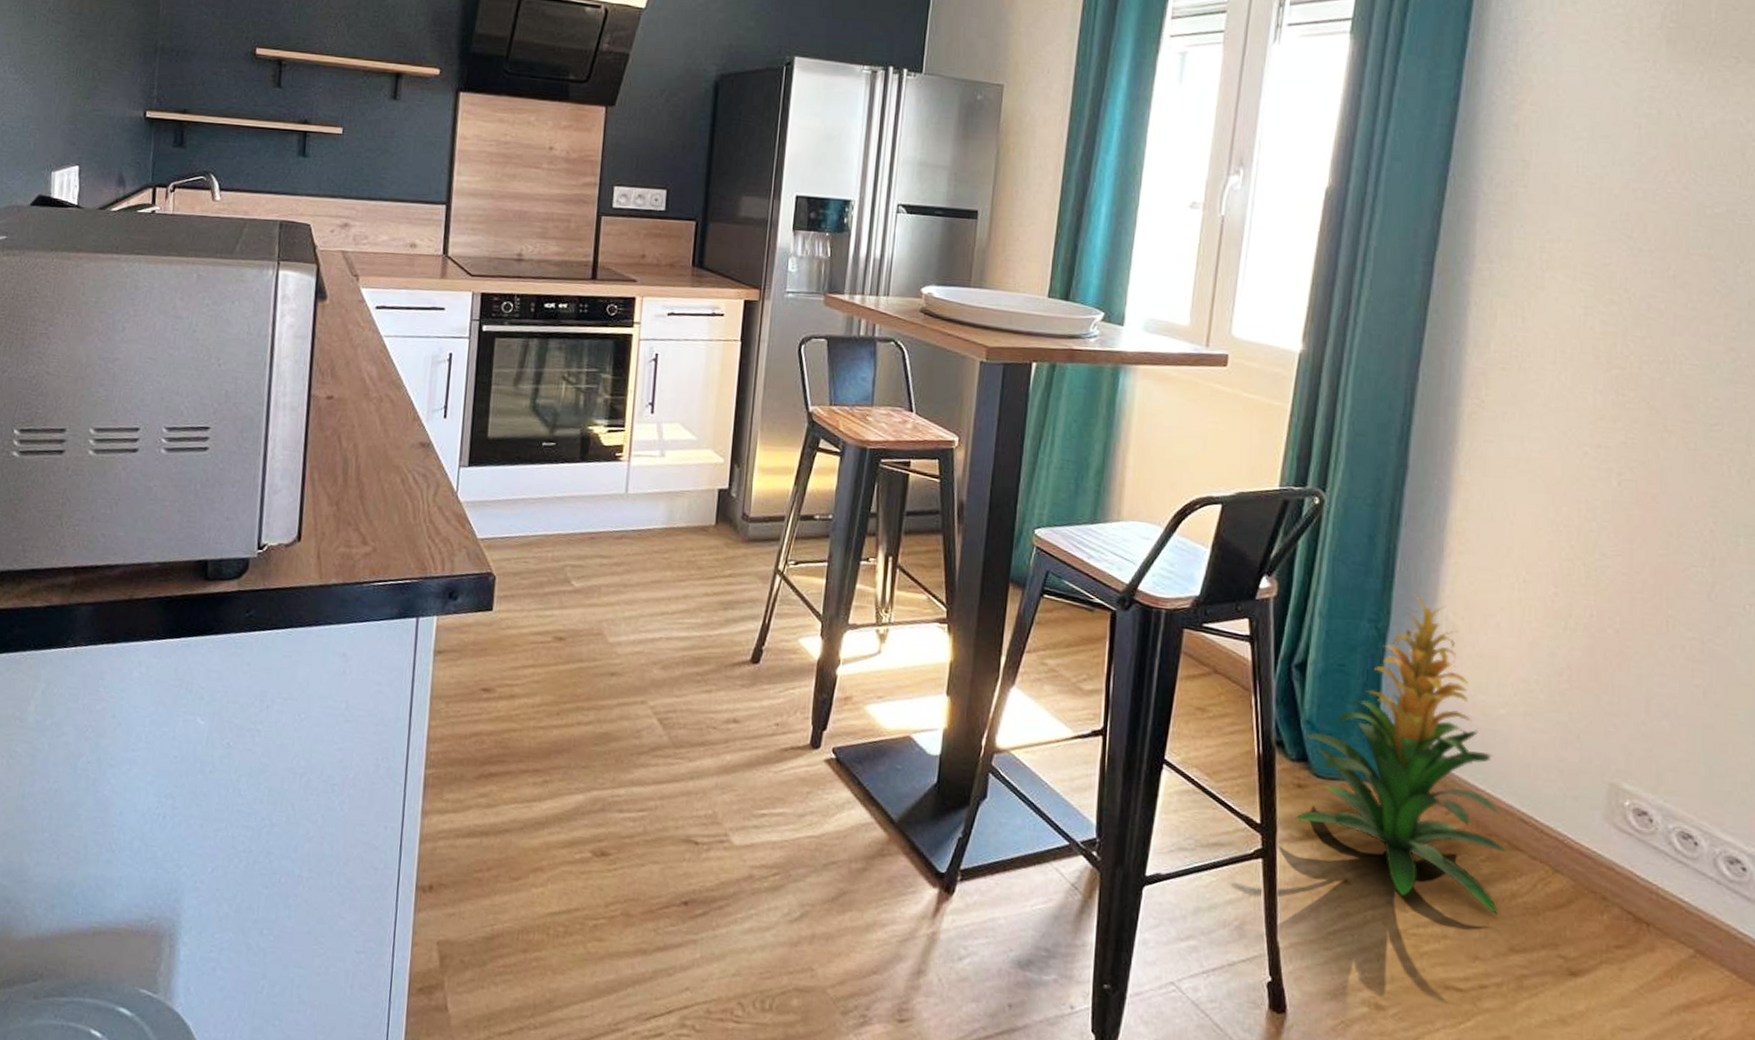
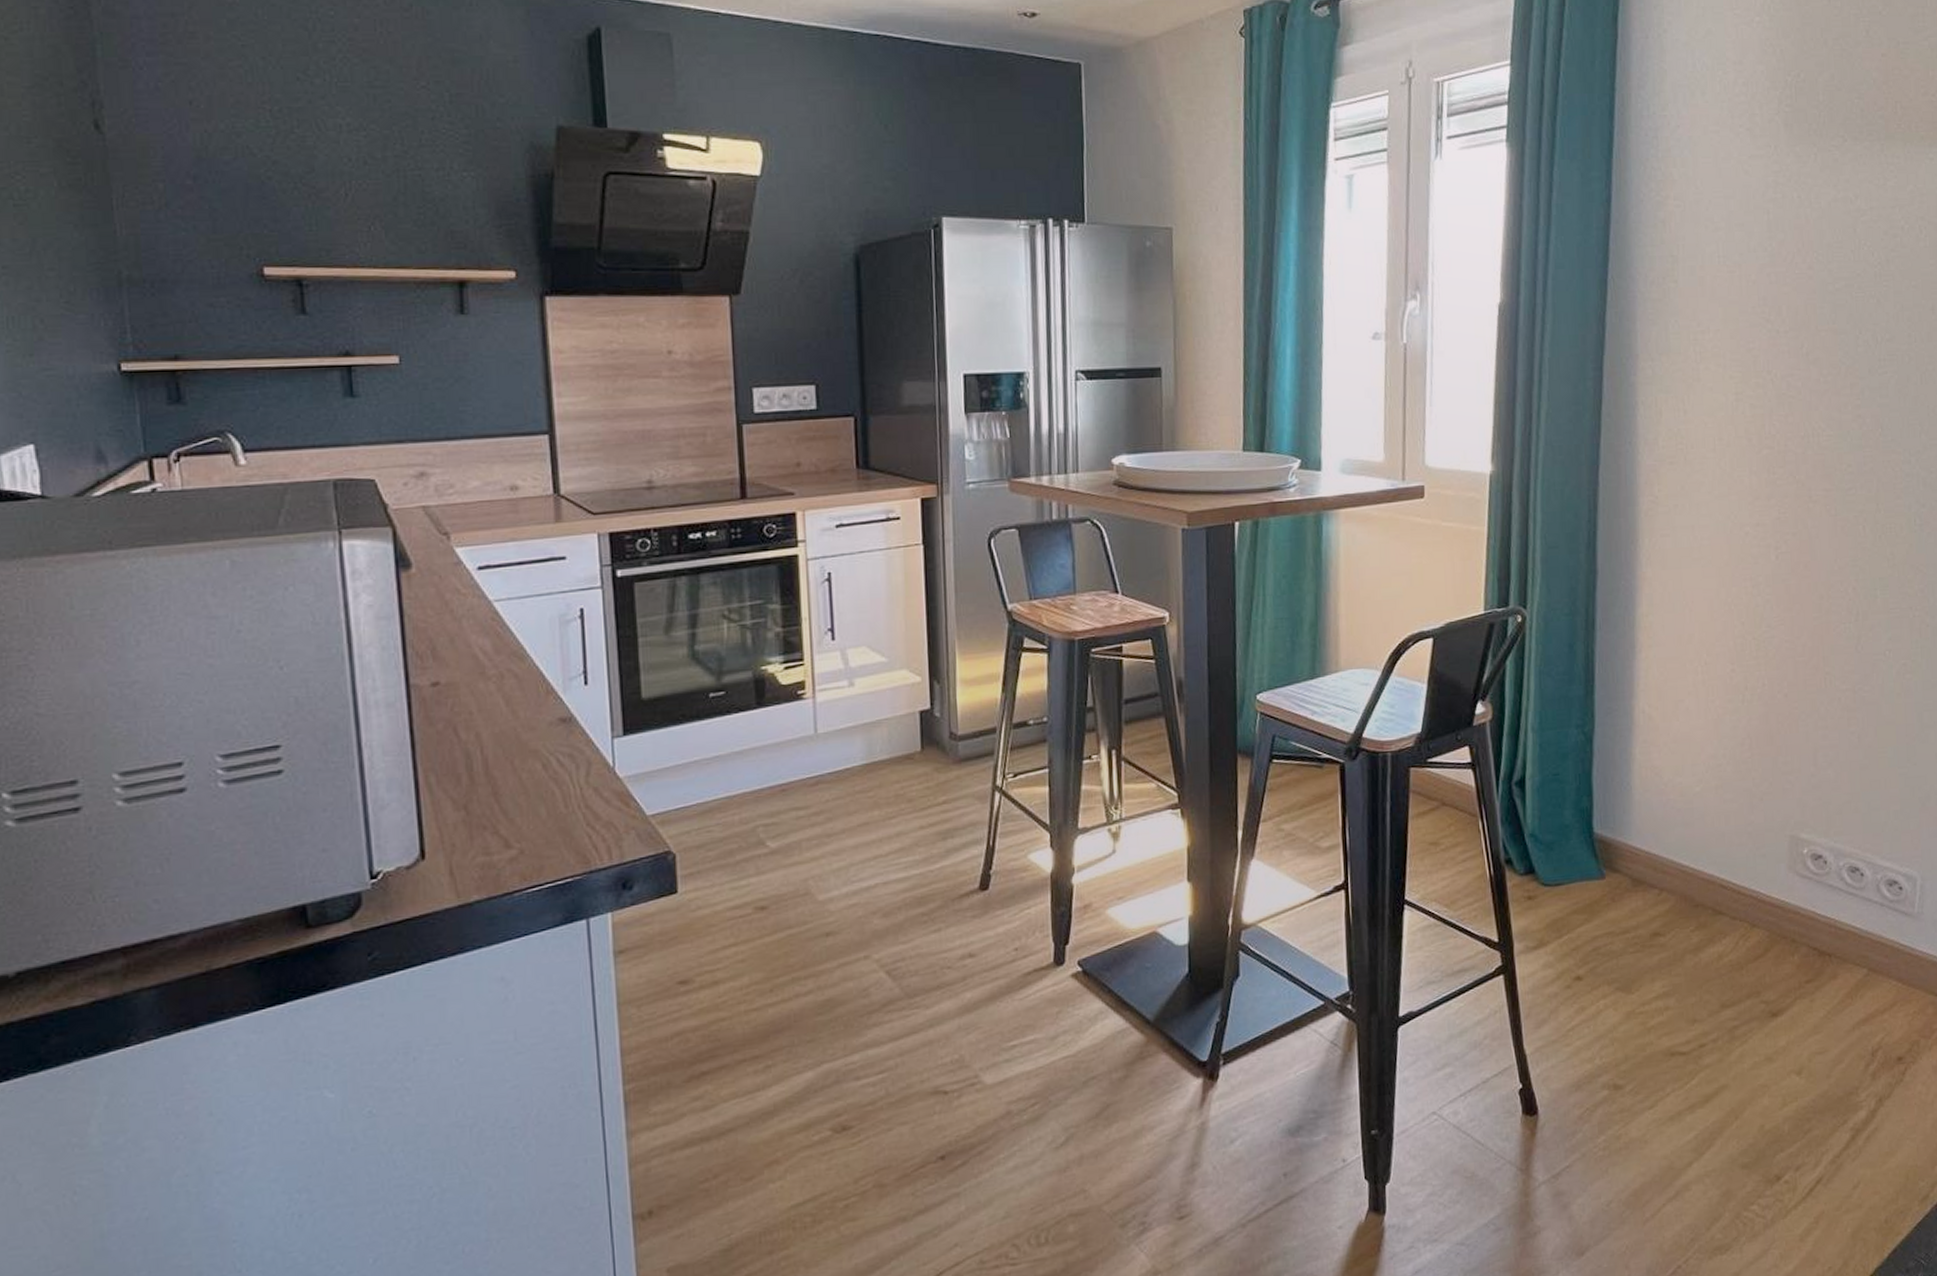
indoor plant: present [1294,592,1507,914] -> none [1528,691,1712,981]

